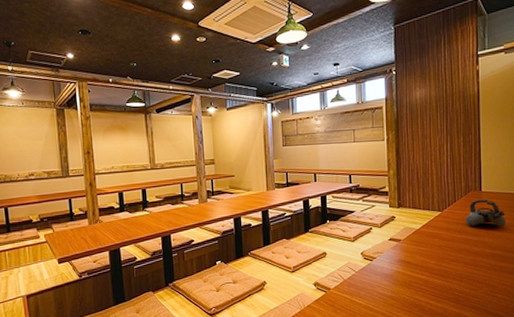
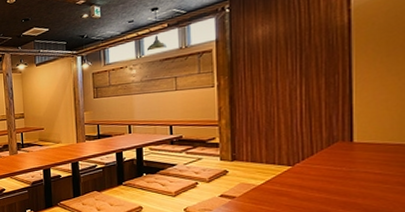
teapot: present [465,199,507,228] -> none [327,151,394,187]

